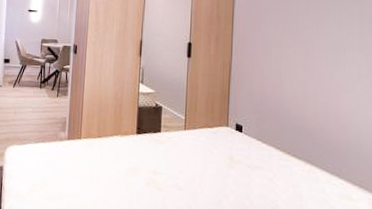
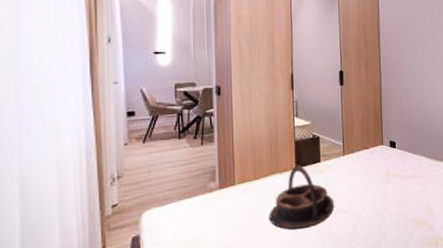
serving tray: none [107,131,170,196] -> present [269,165,334,230]

